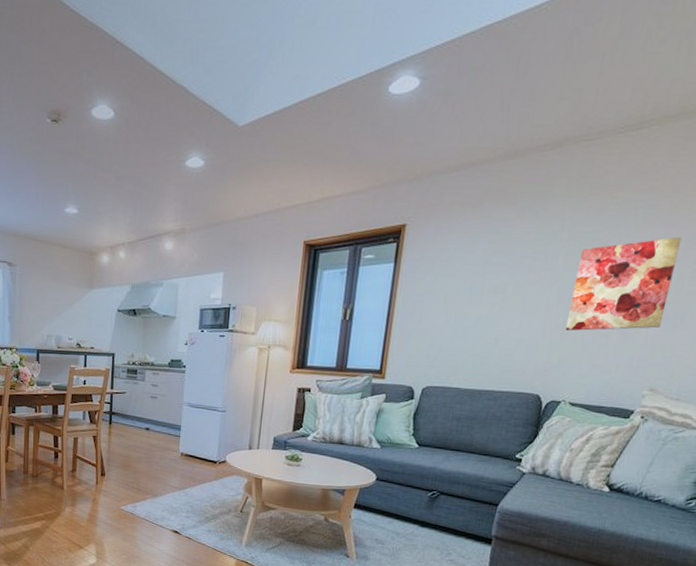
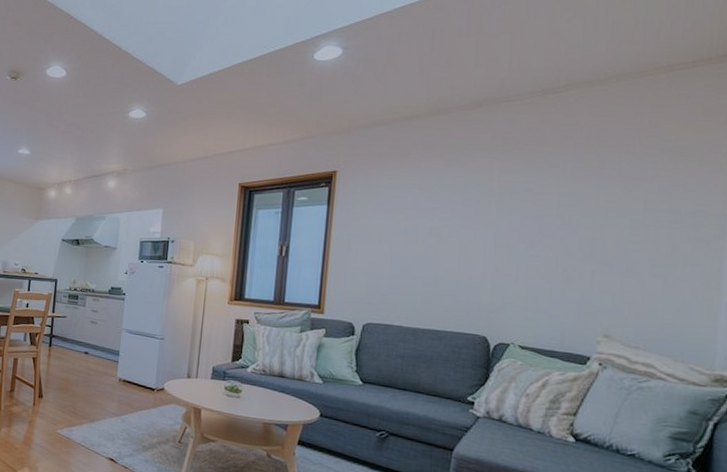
wall art: present [565,236,682,331] -> none [505,188,615,275]

